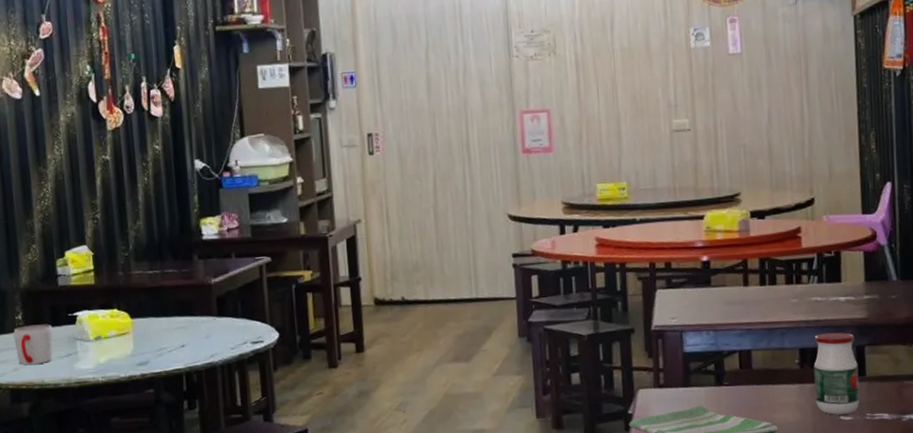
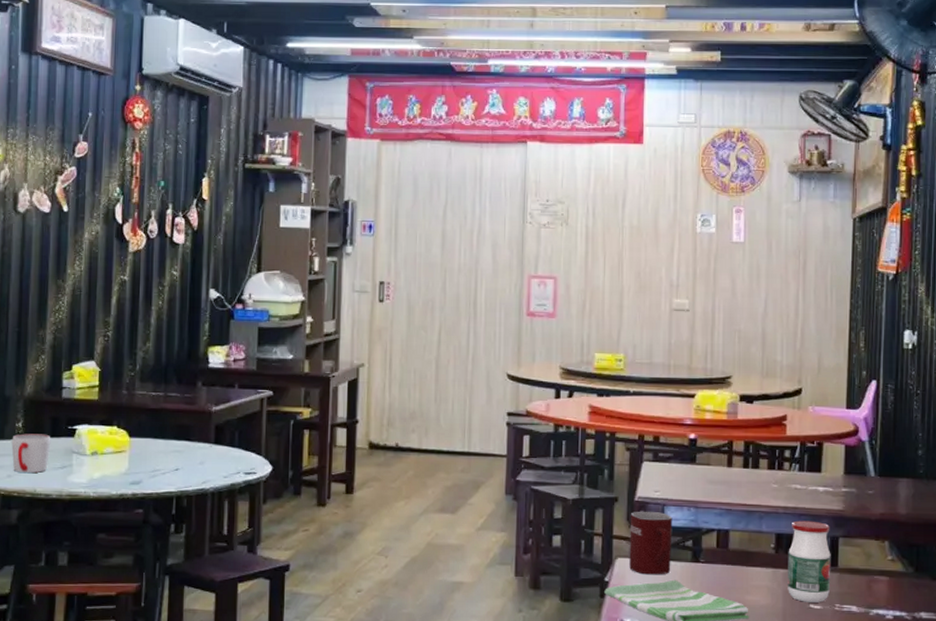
mug: none [648,338,695,404] -> present [629,511,673,575]

